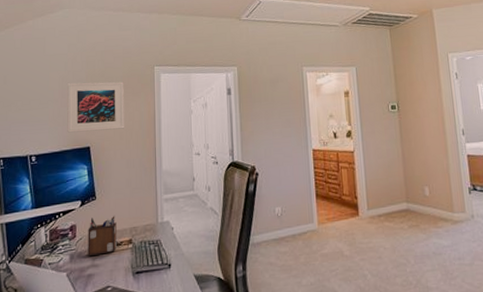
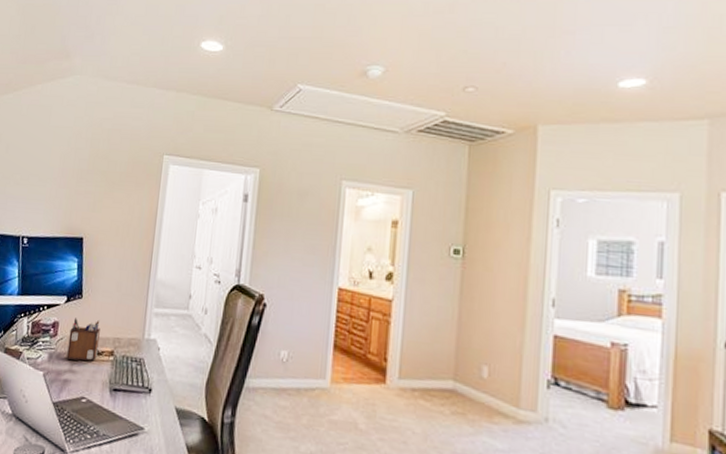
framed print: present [67,81,124,133] -> none [62,160,128,223]

